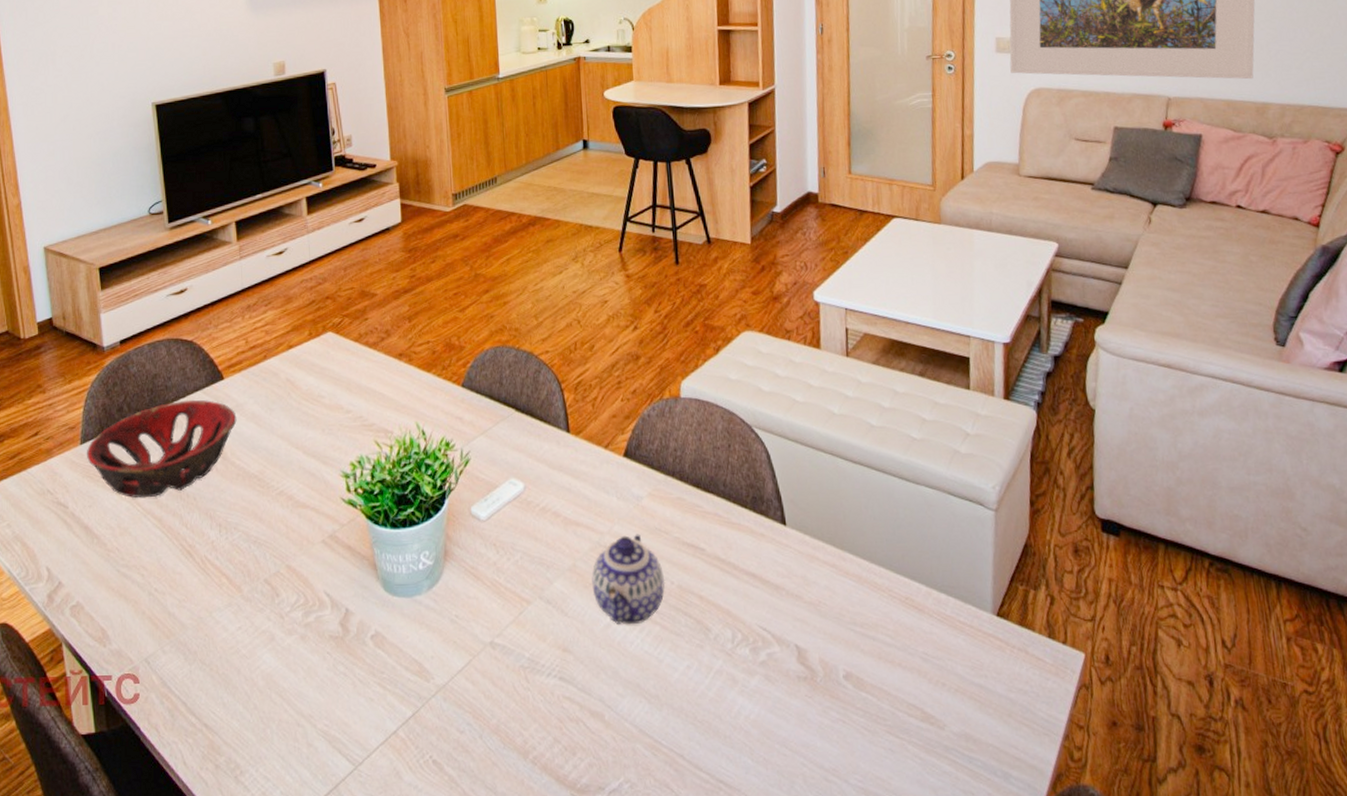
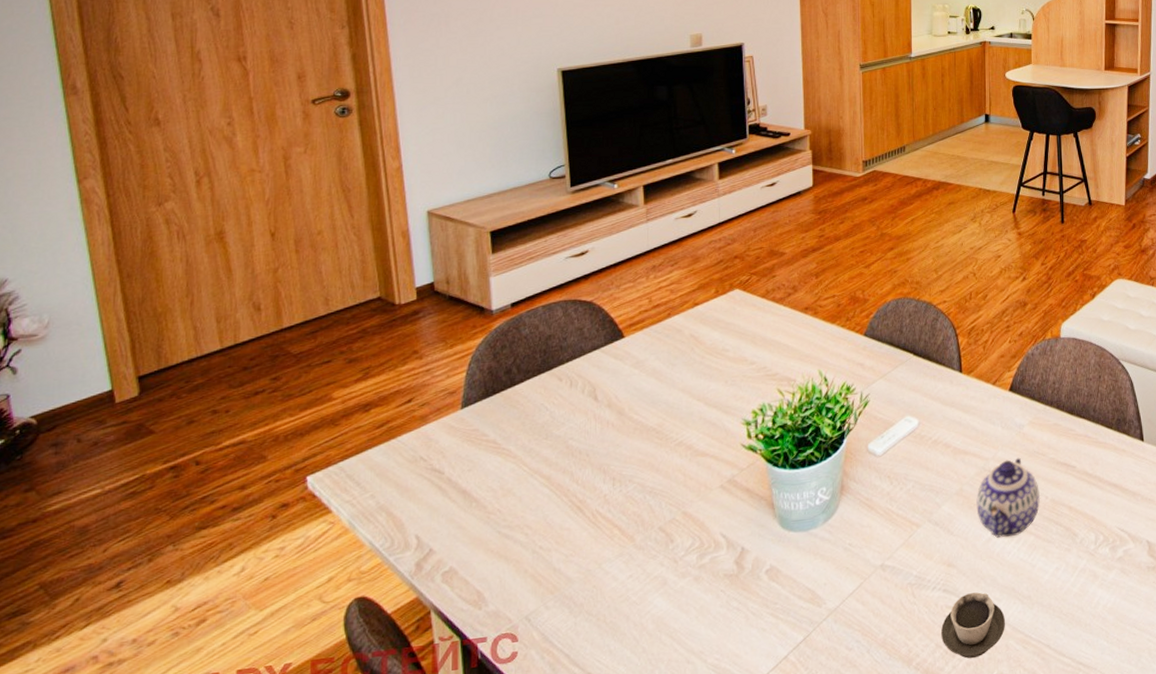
decorative bowl: present [87,399,237,499] -> none [468,358,636,459]
cup: none [559,684,631,760] -> present [941,592,1005,659]

